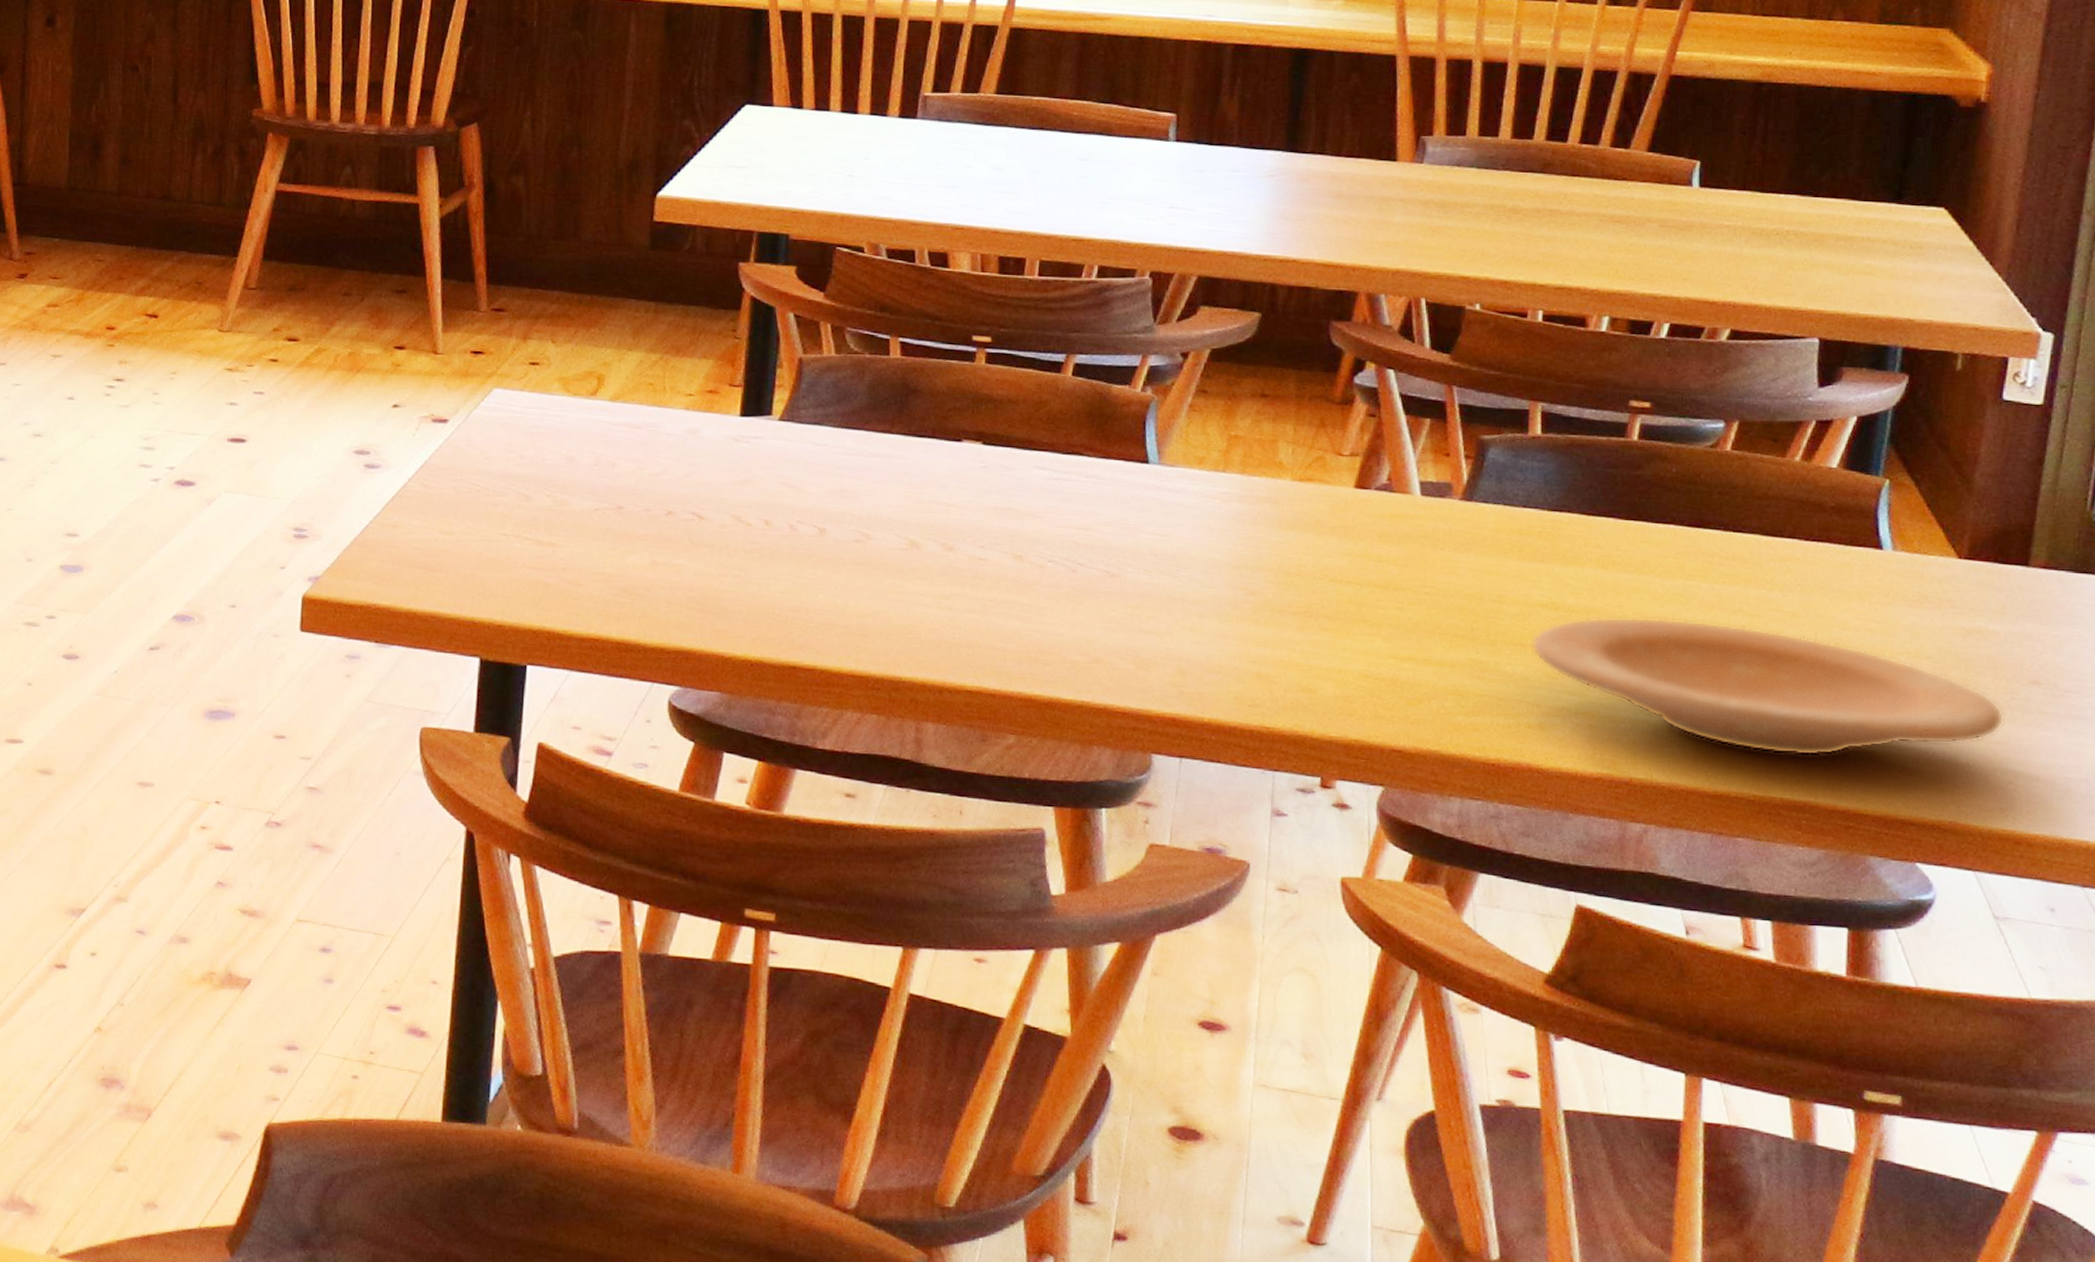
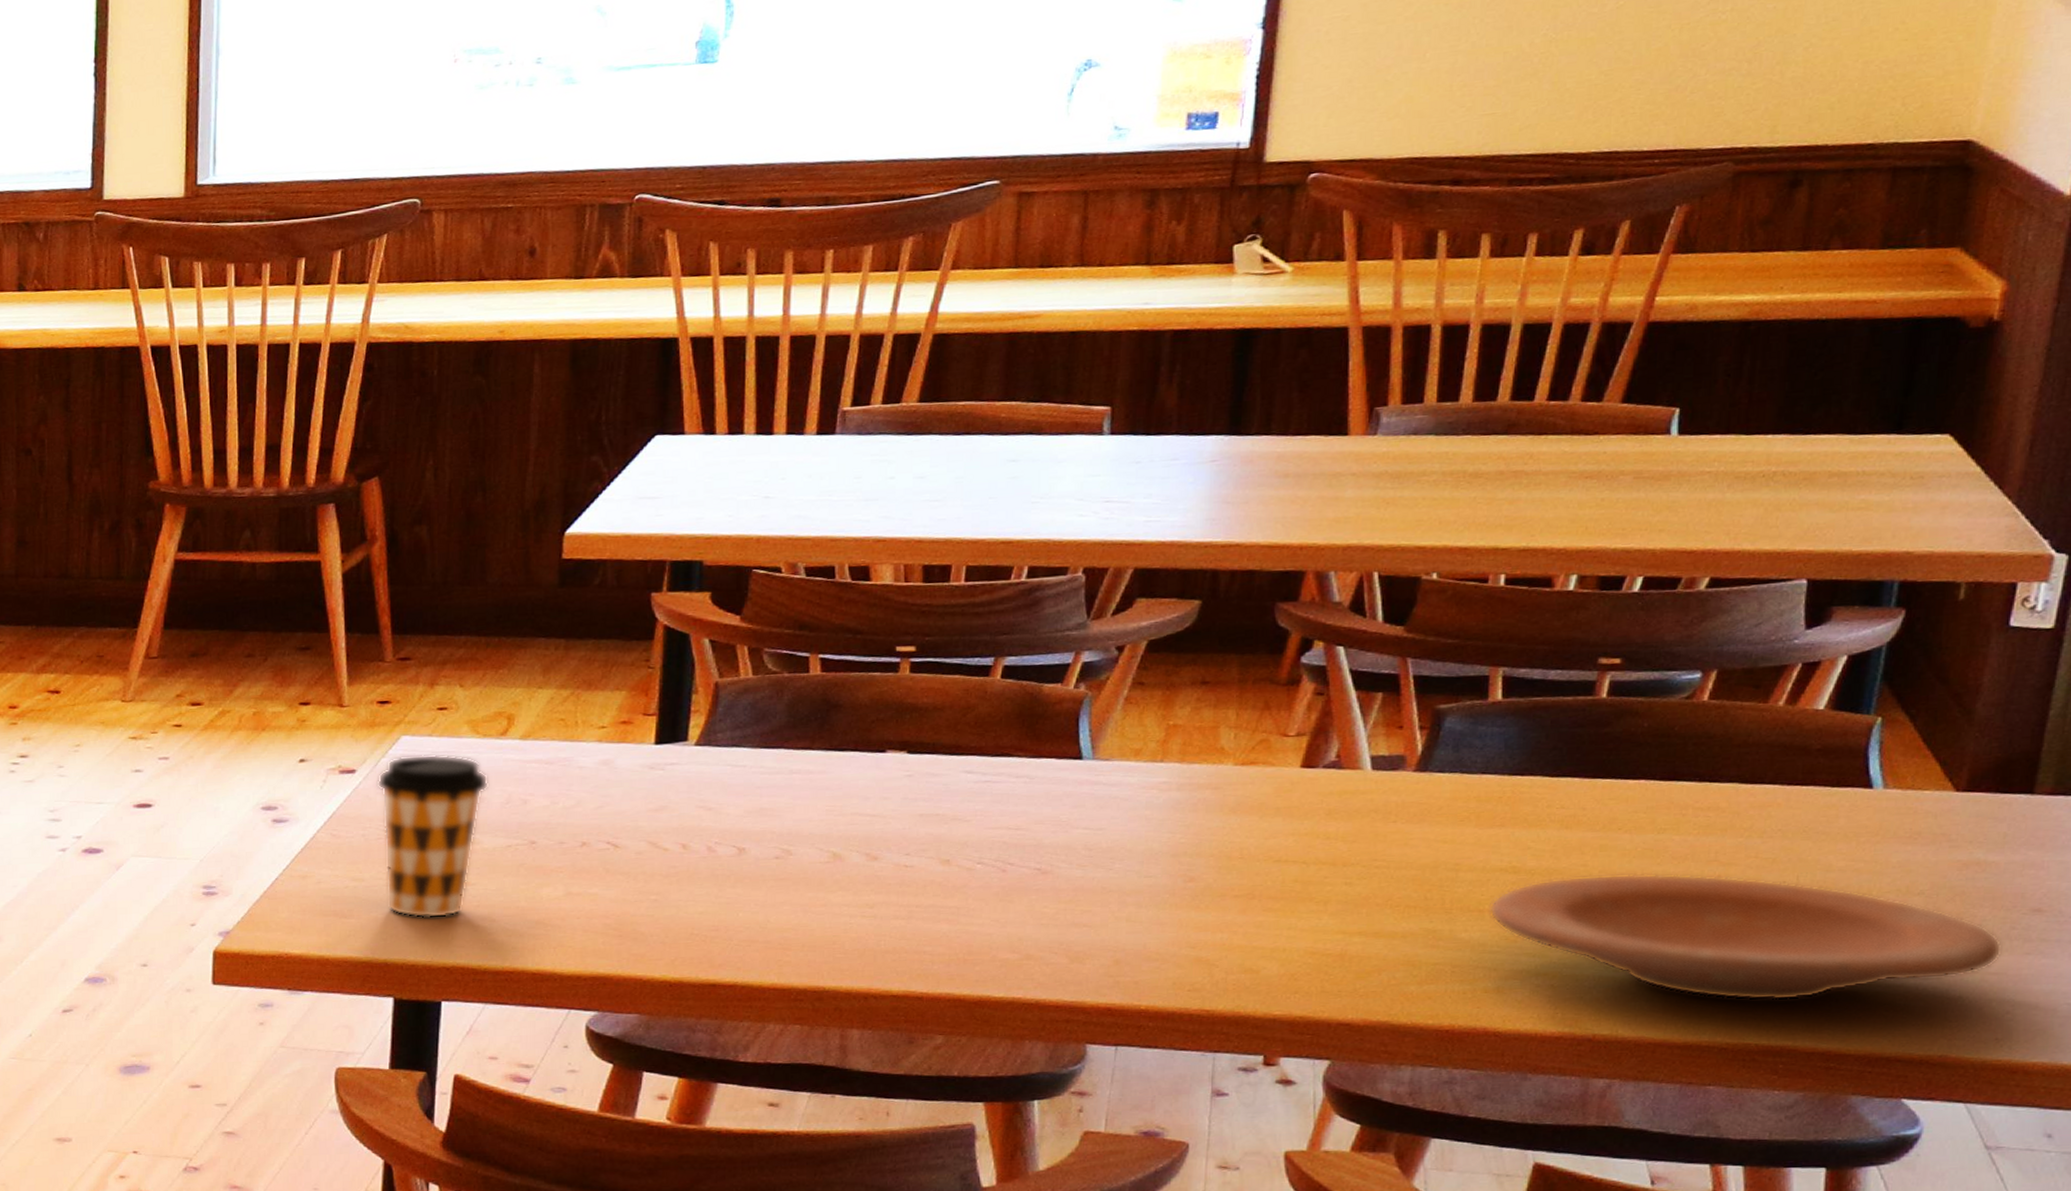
coffee cup: none [468,409,578,579] -> present [377,754,488,919]

